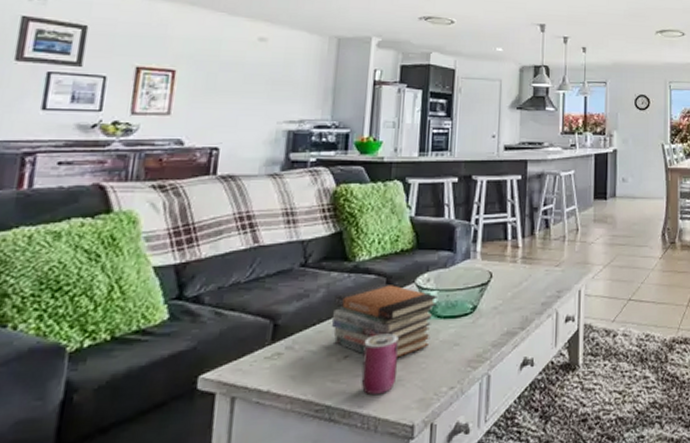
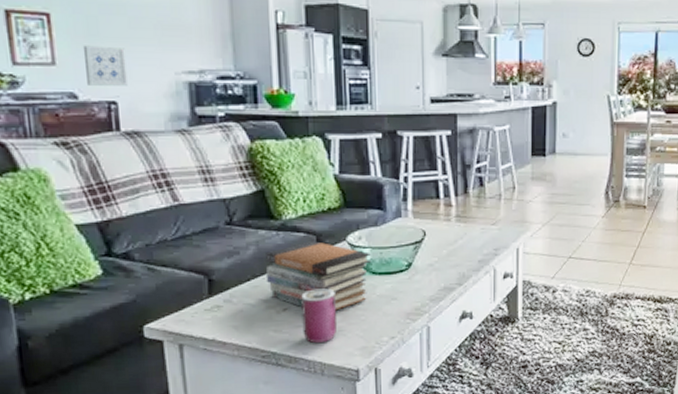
wall art: none [195,98,236,134] -> present [82,45,128,86]

